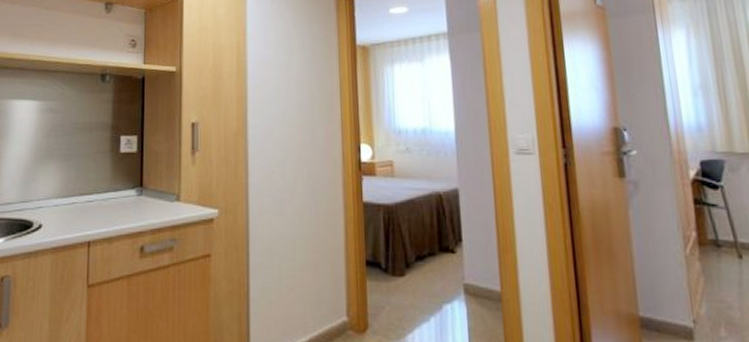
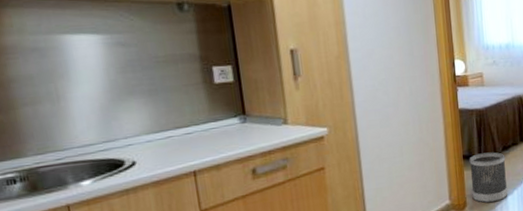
wastebasket: none [373,261,423,329] -> present [469,152,508,203]

